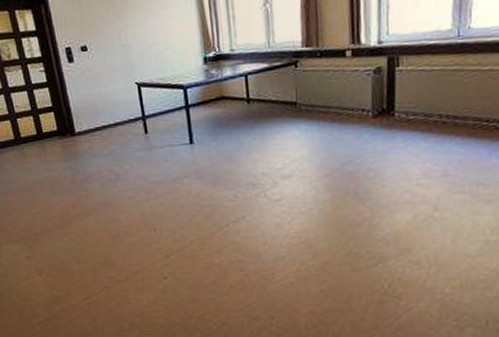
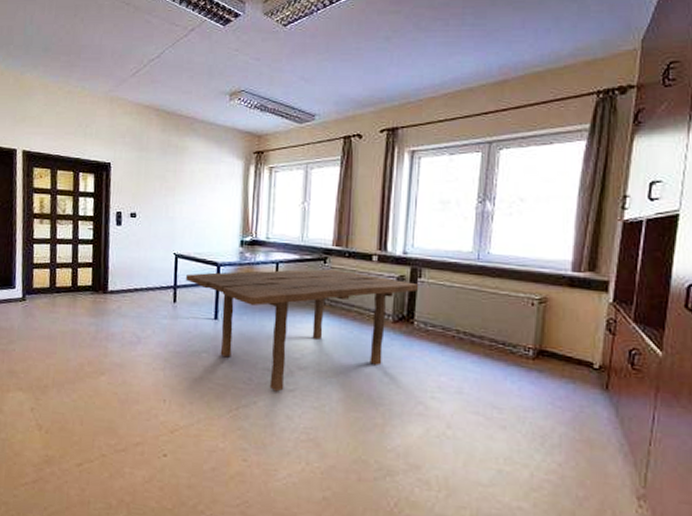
dining table: none [153,72,398,204] -> present [186,268,419,392]

